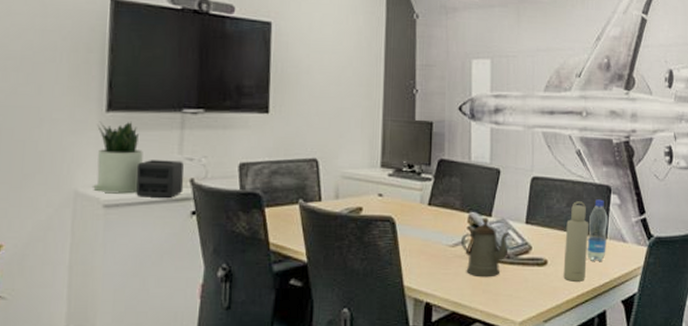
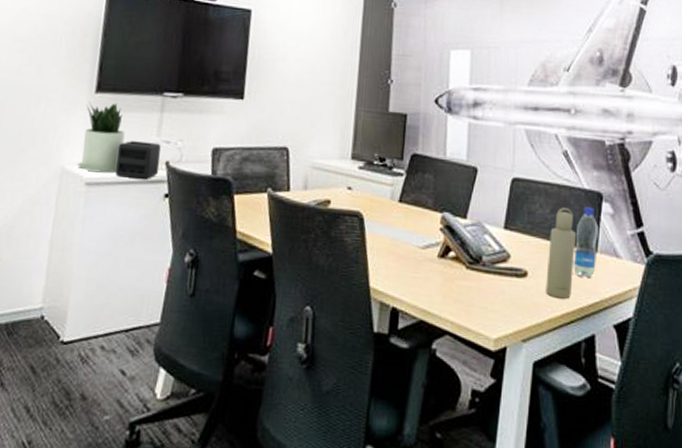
coffee pot: present [460,218,510,276] -> none [431,219,486,285]

